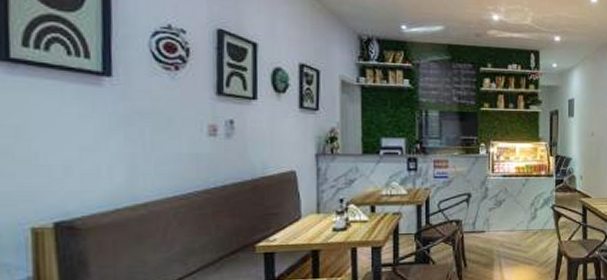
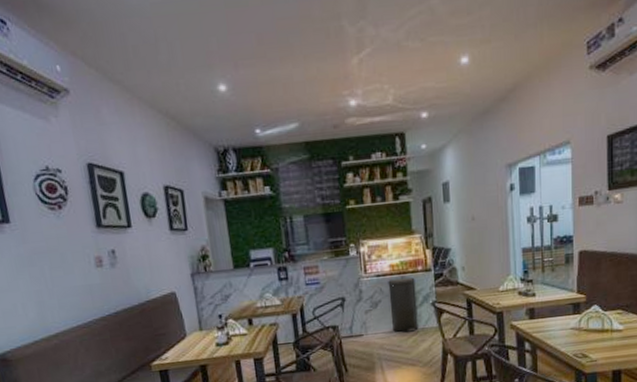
pedal bin: none [513,181,538,232] -> present [388,277,418,333]

